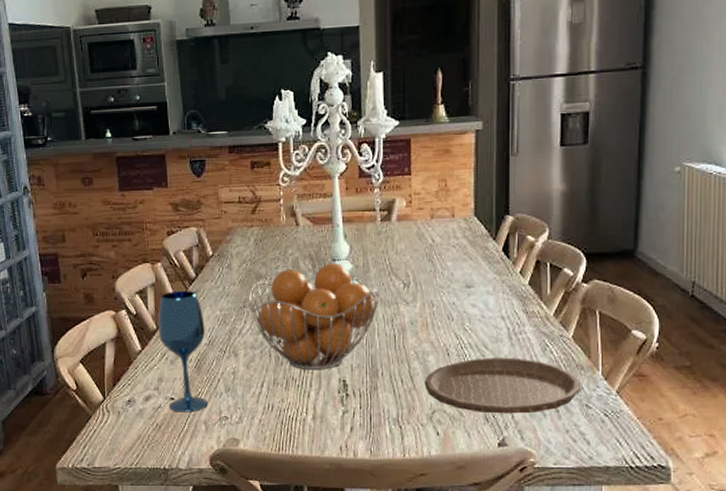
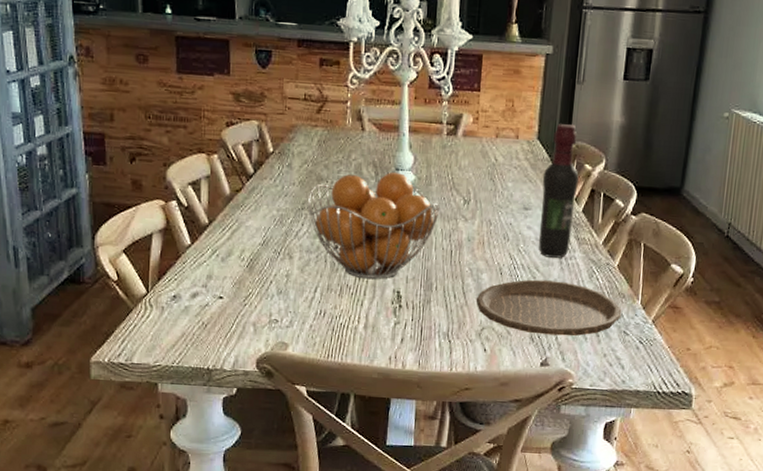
wineglass: present [157,290,208,412] -> none [210,185,260,313]
wine bottle: none [483,197,522,334] -> present [538,124,579,258]

